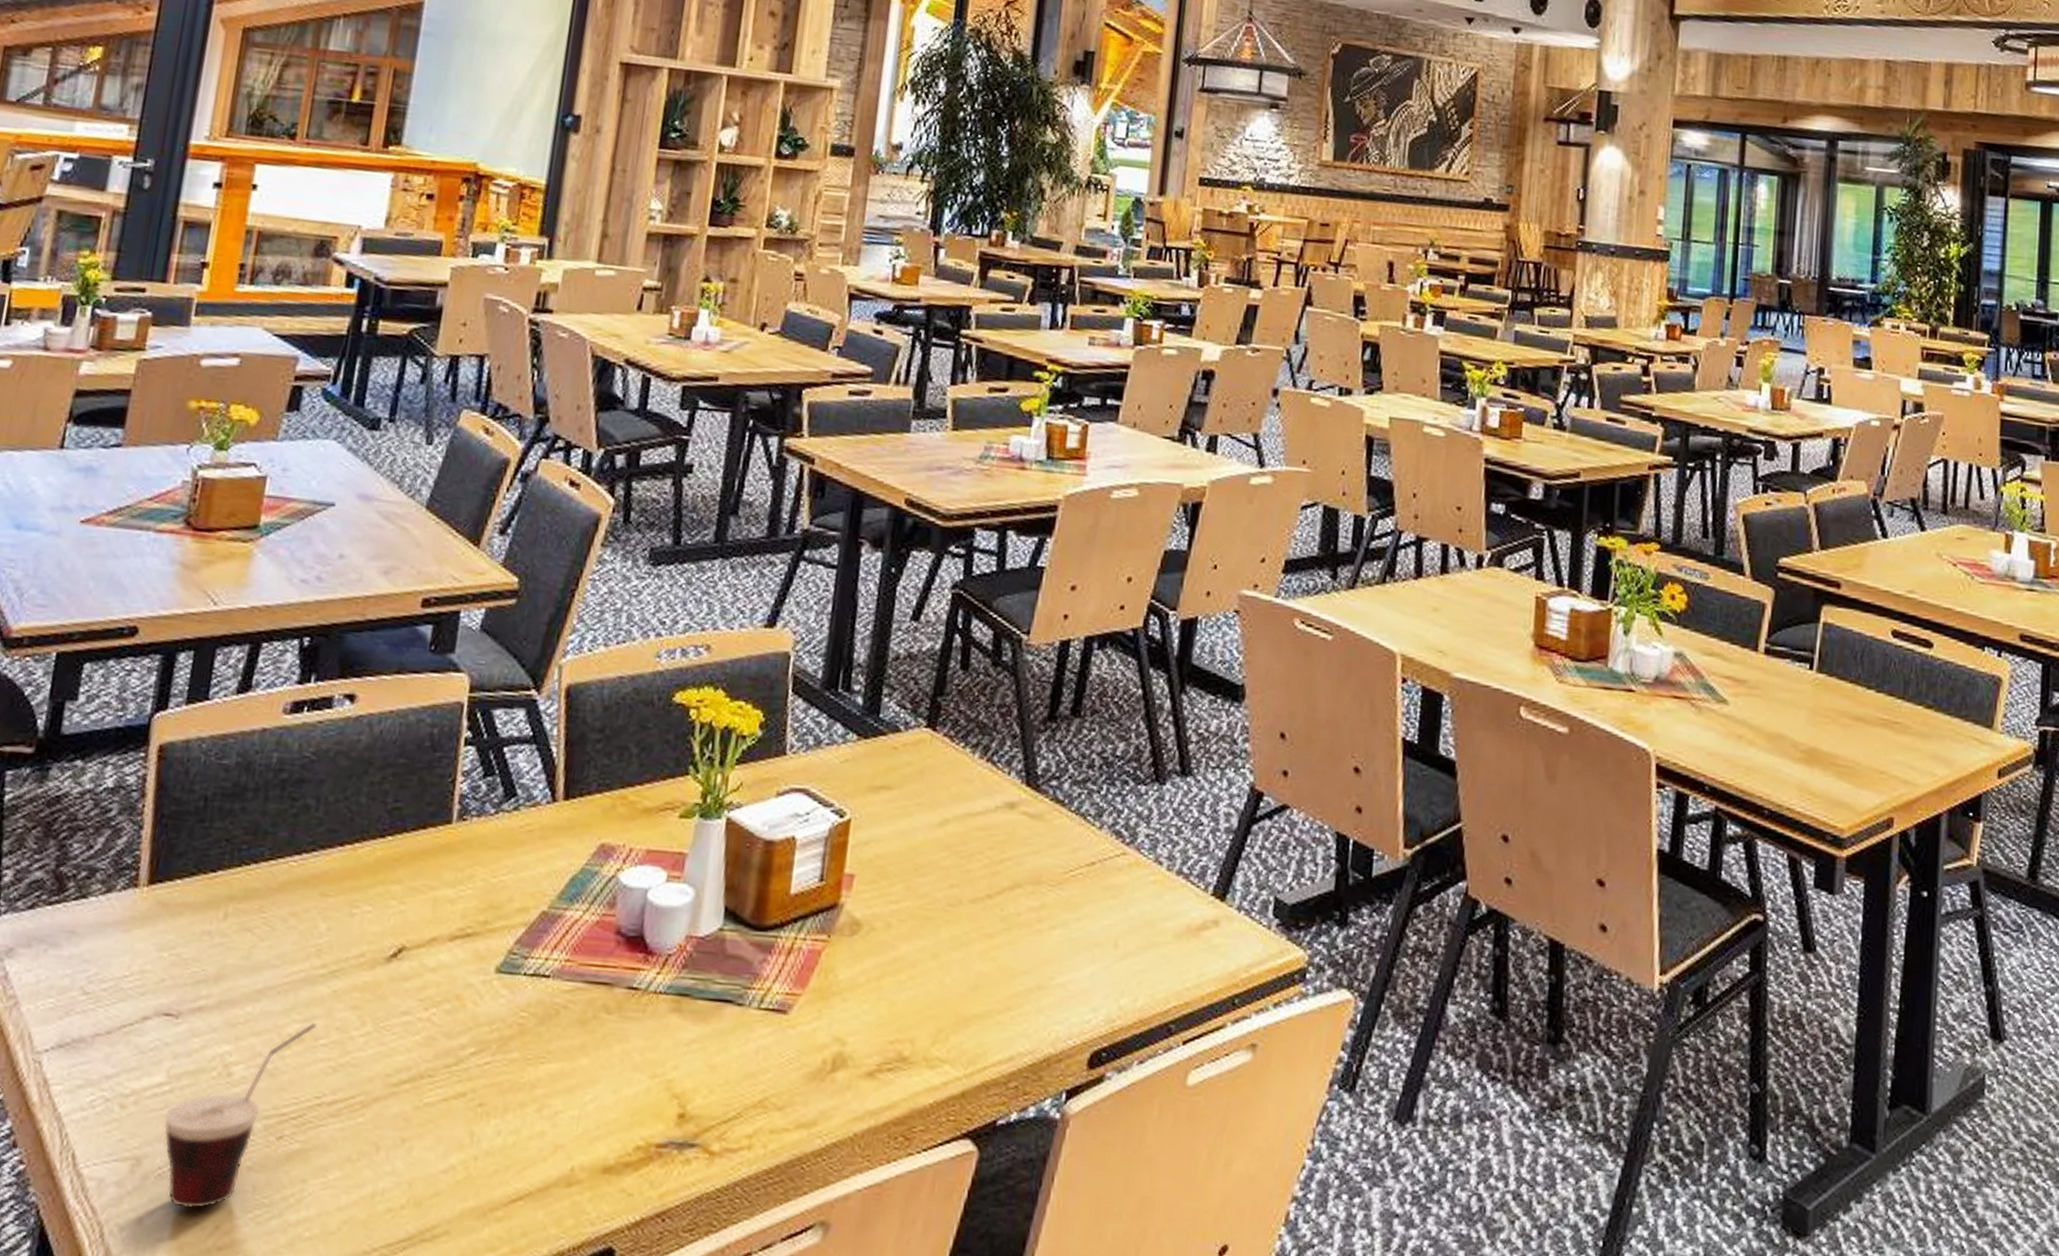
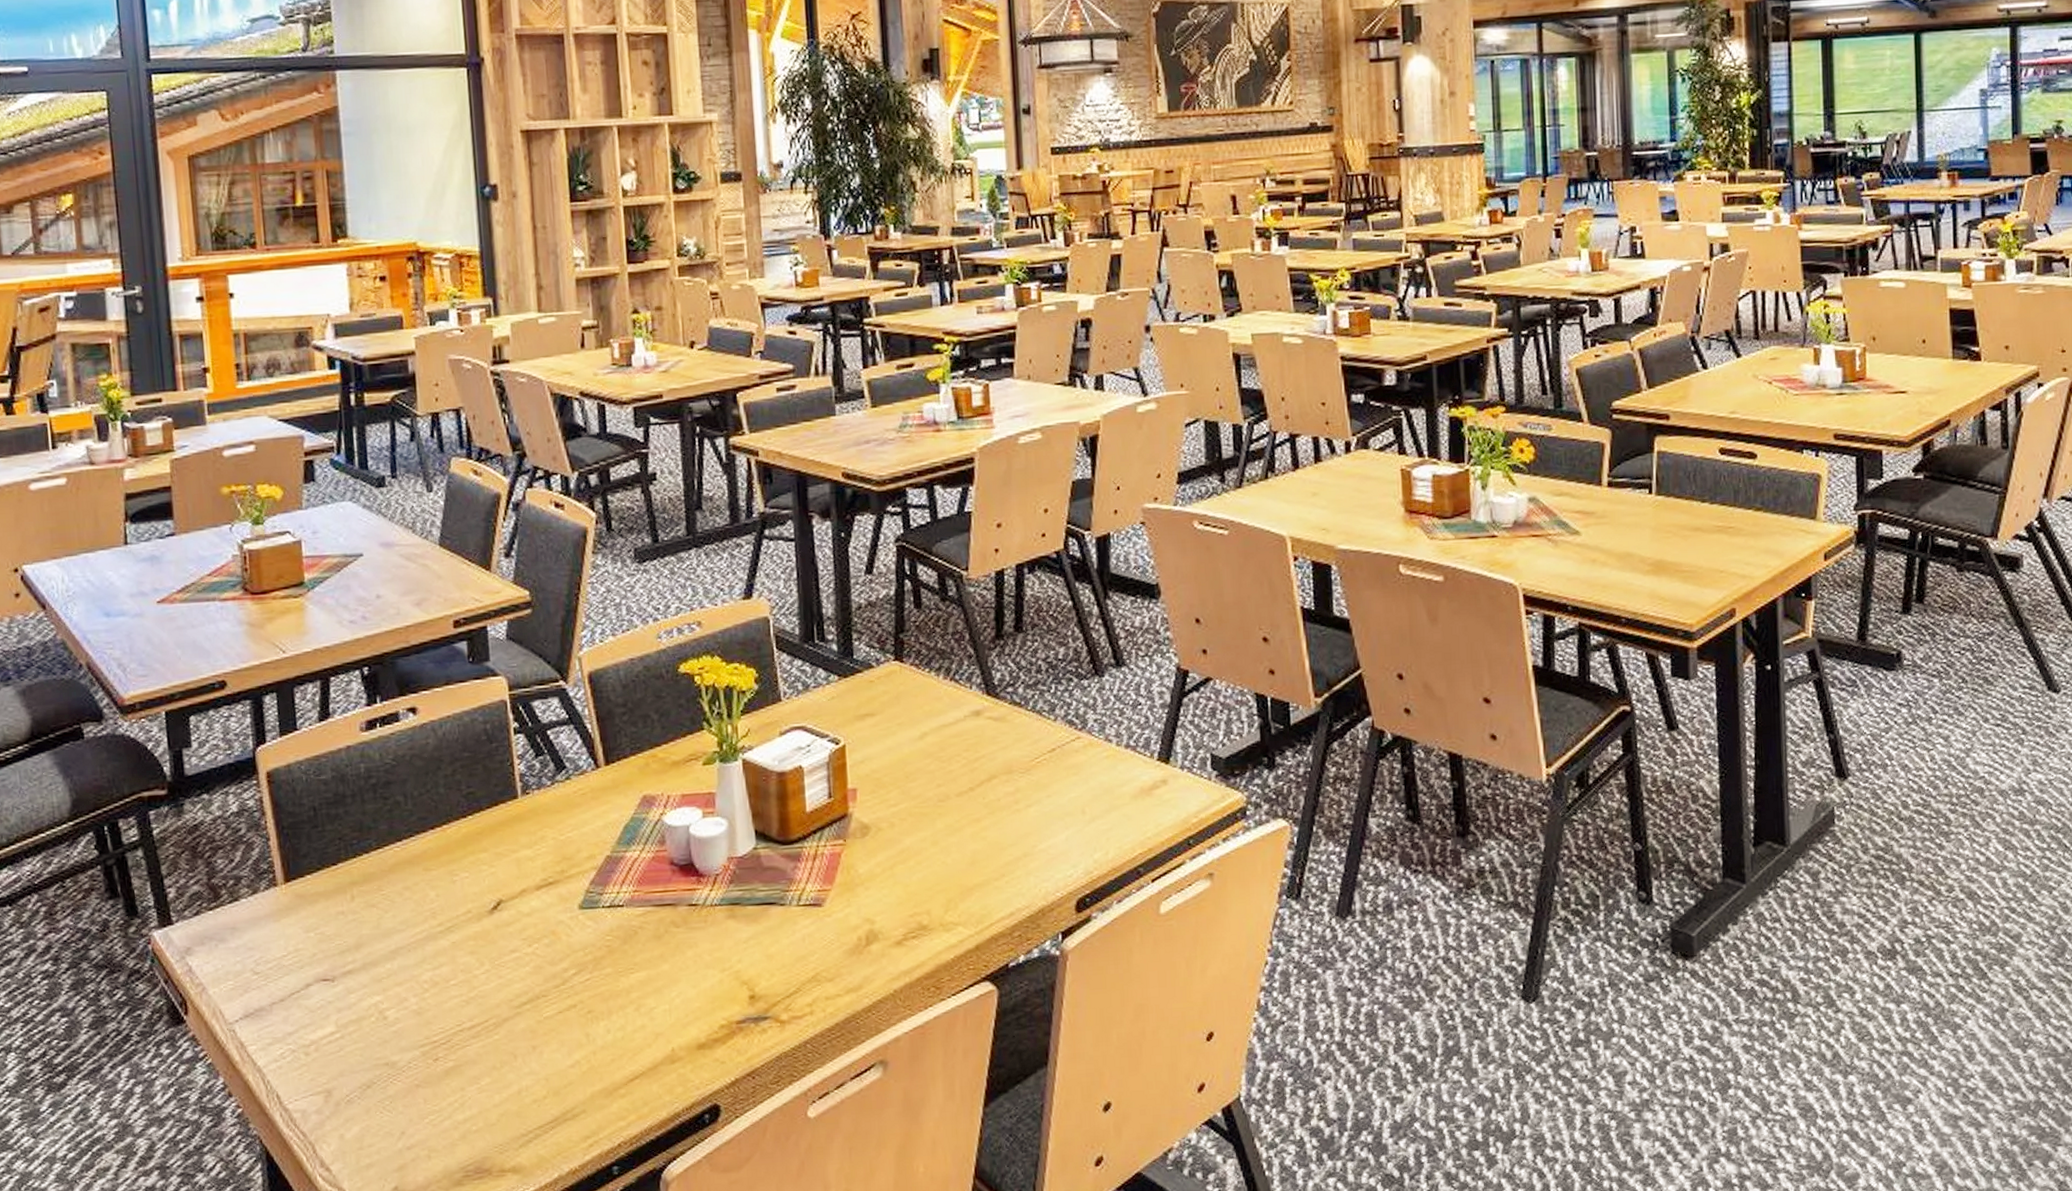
cup: present [163,1021,317,1209] -> none [341,968,445,1122]

